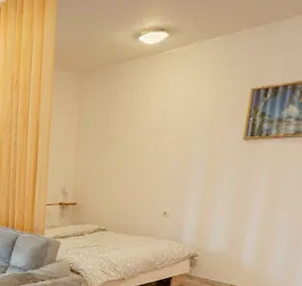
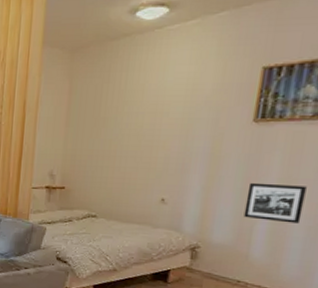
picture frame: none [235,195,289,232] -> present [243,182,307,224]

